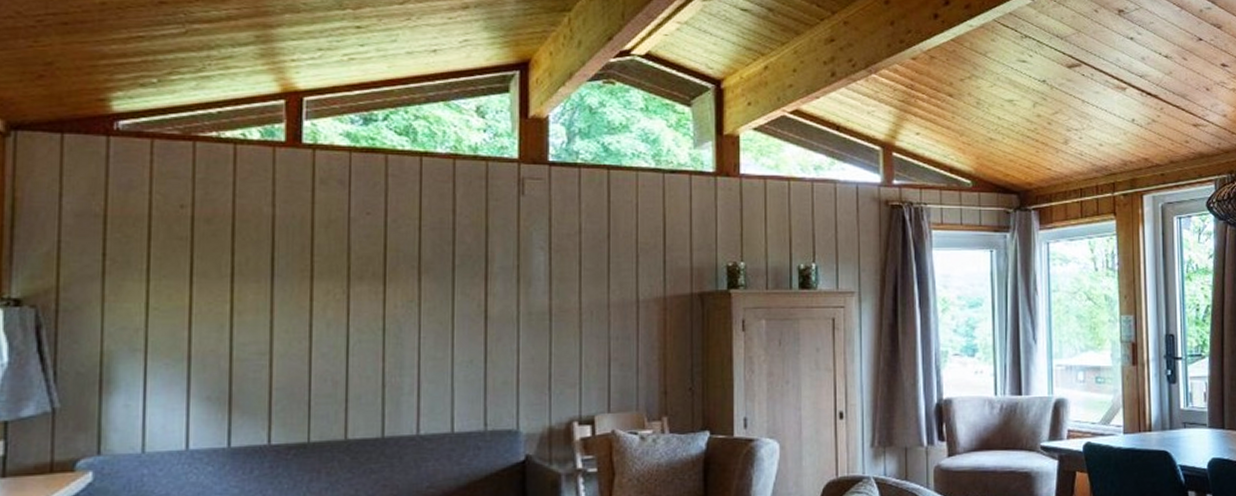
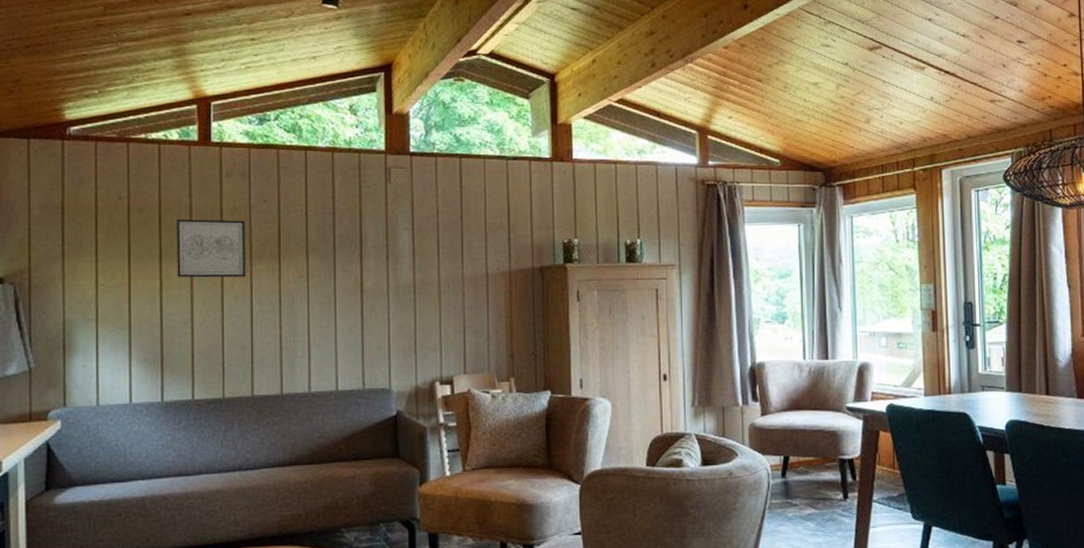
wall art: none [253,233,343,302] -> present [177,219,245,278]

